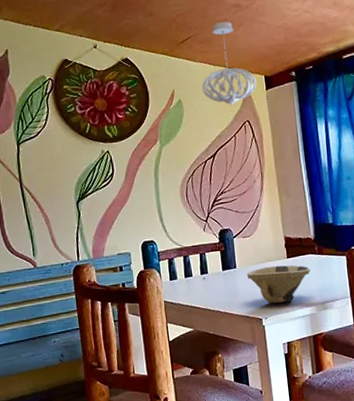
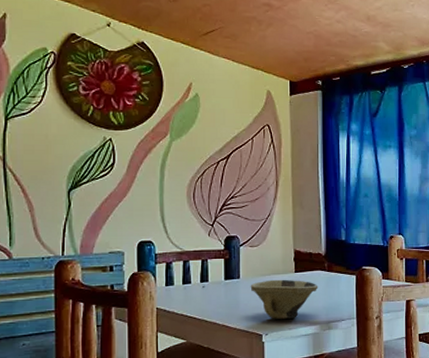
pendant light: present [202,21,257,106] -> none [222,18,281,107]

